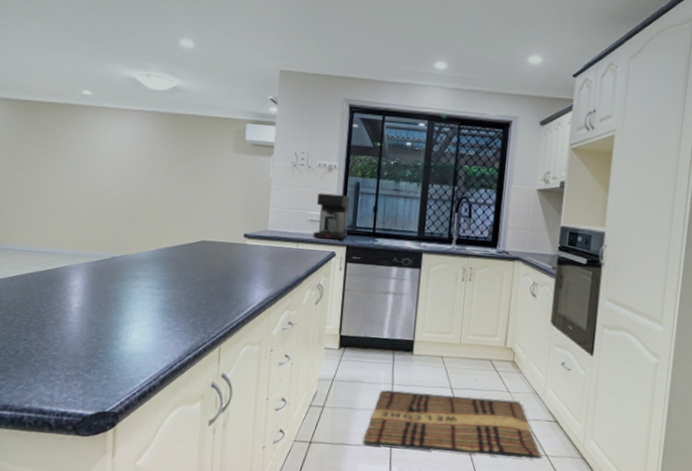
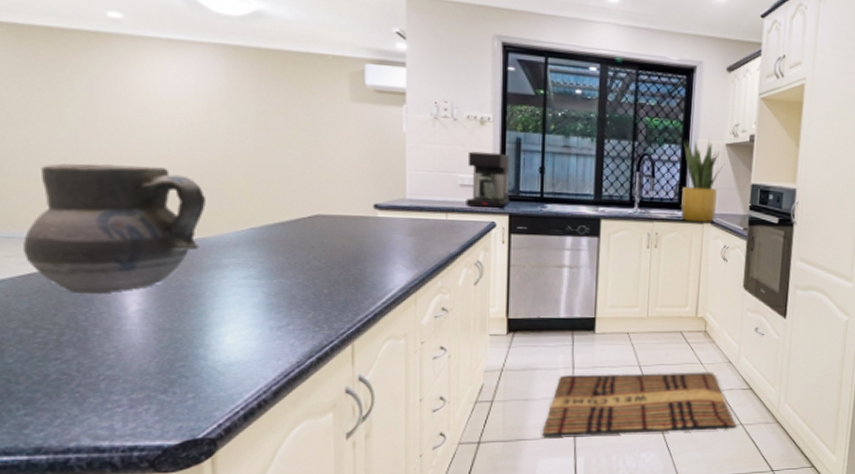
ceramic jug: none [14,197,129,293] -> present [22,163,206,294]
planter: none [494,185,536,261] -> present [681,139,725,223]

